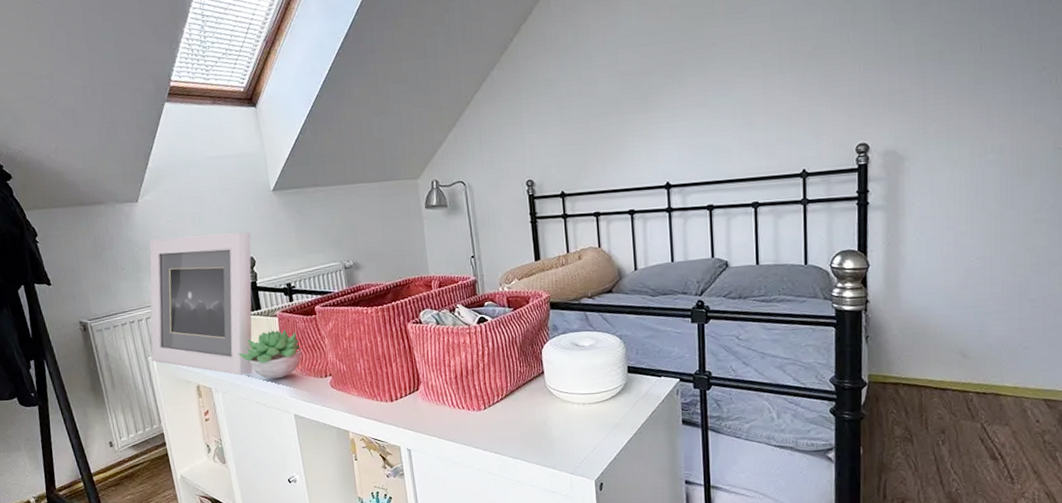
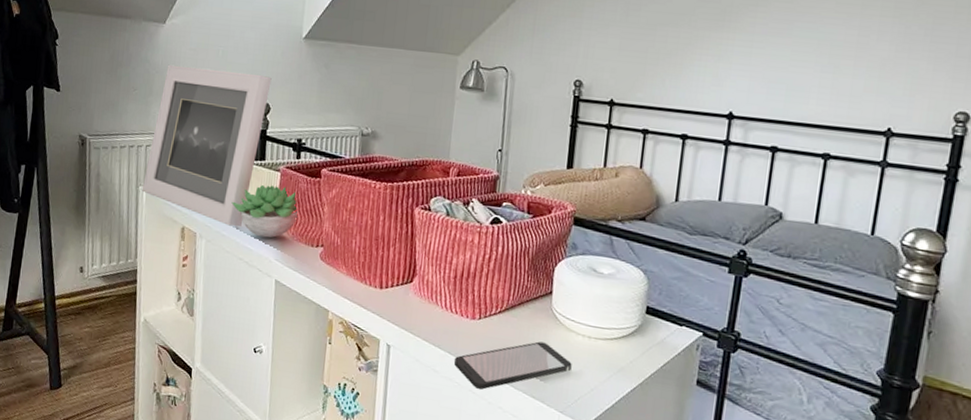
phone: none [469,417,573,471] -> present [453,341,572,391]

